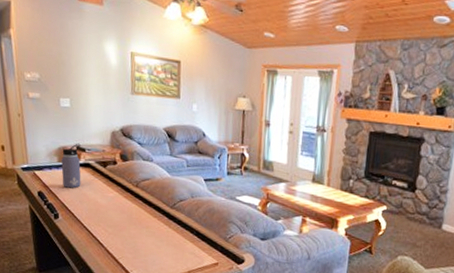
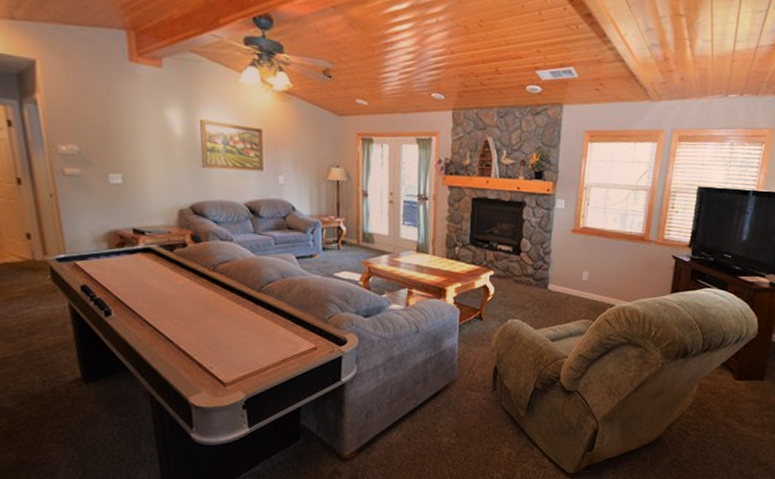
water bottle: present [61,143,81,189] -> none [113,225,141,279]

